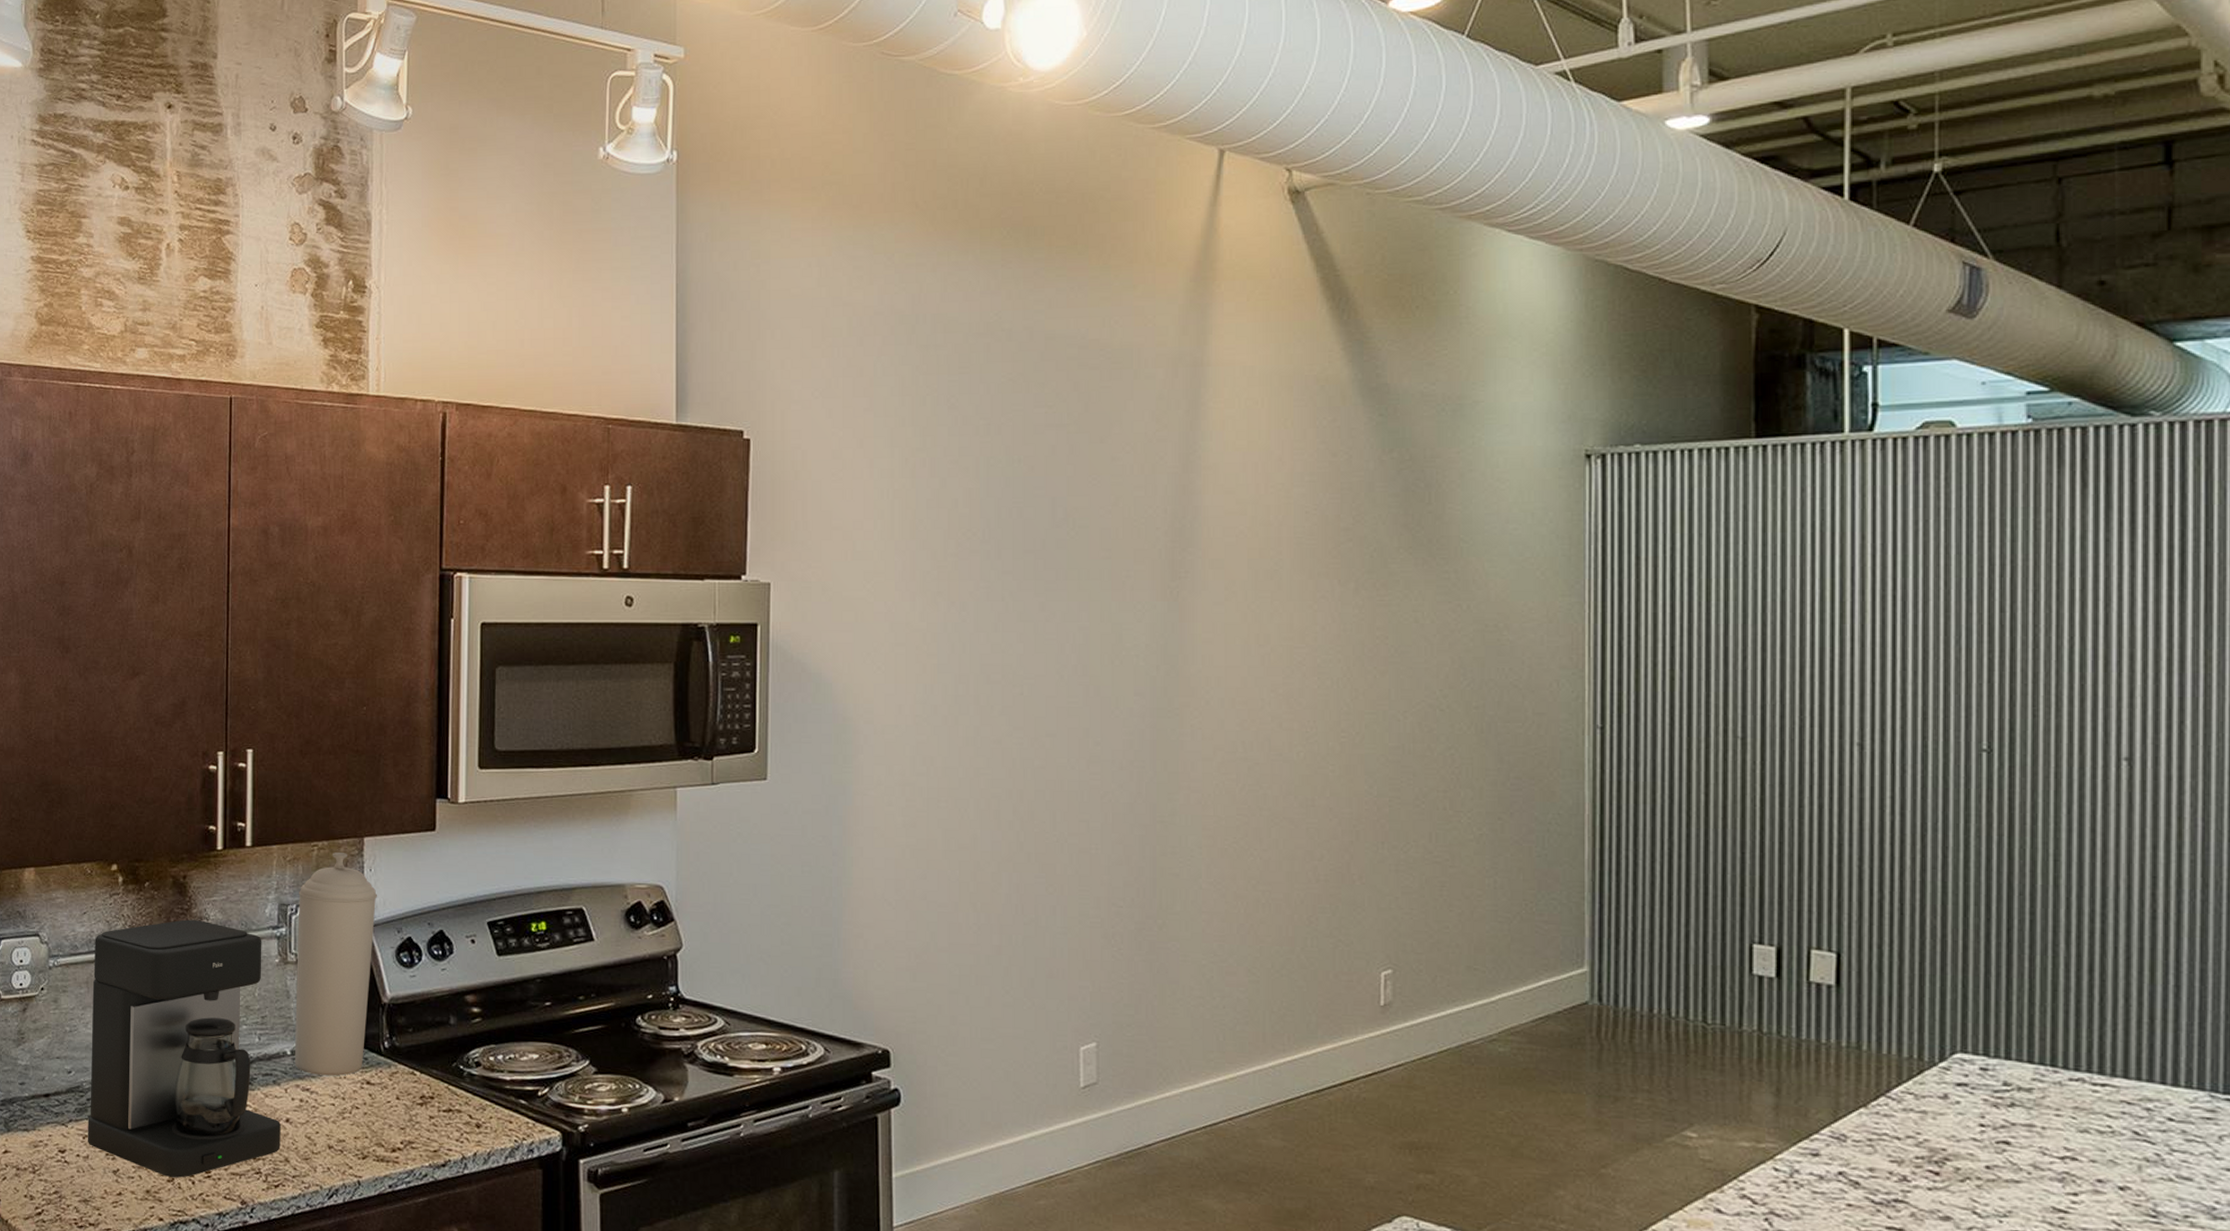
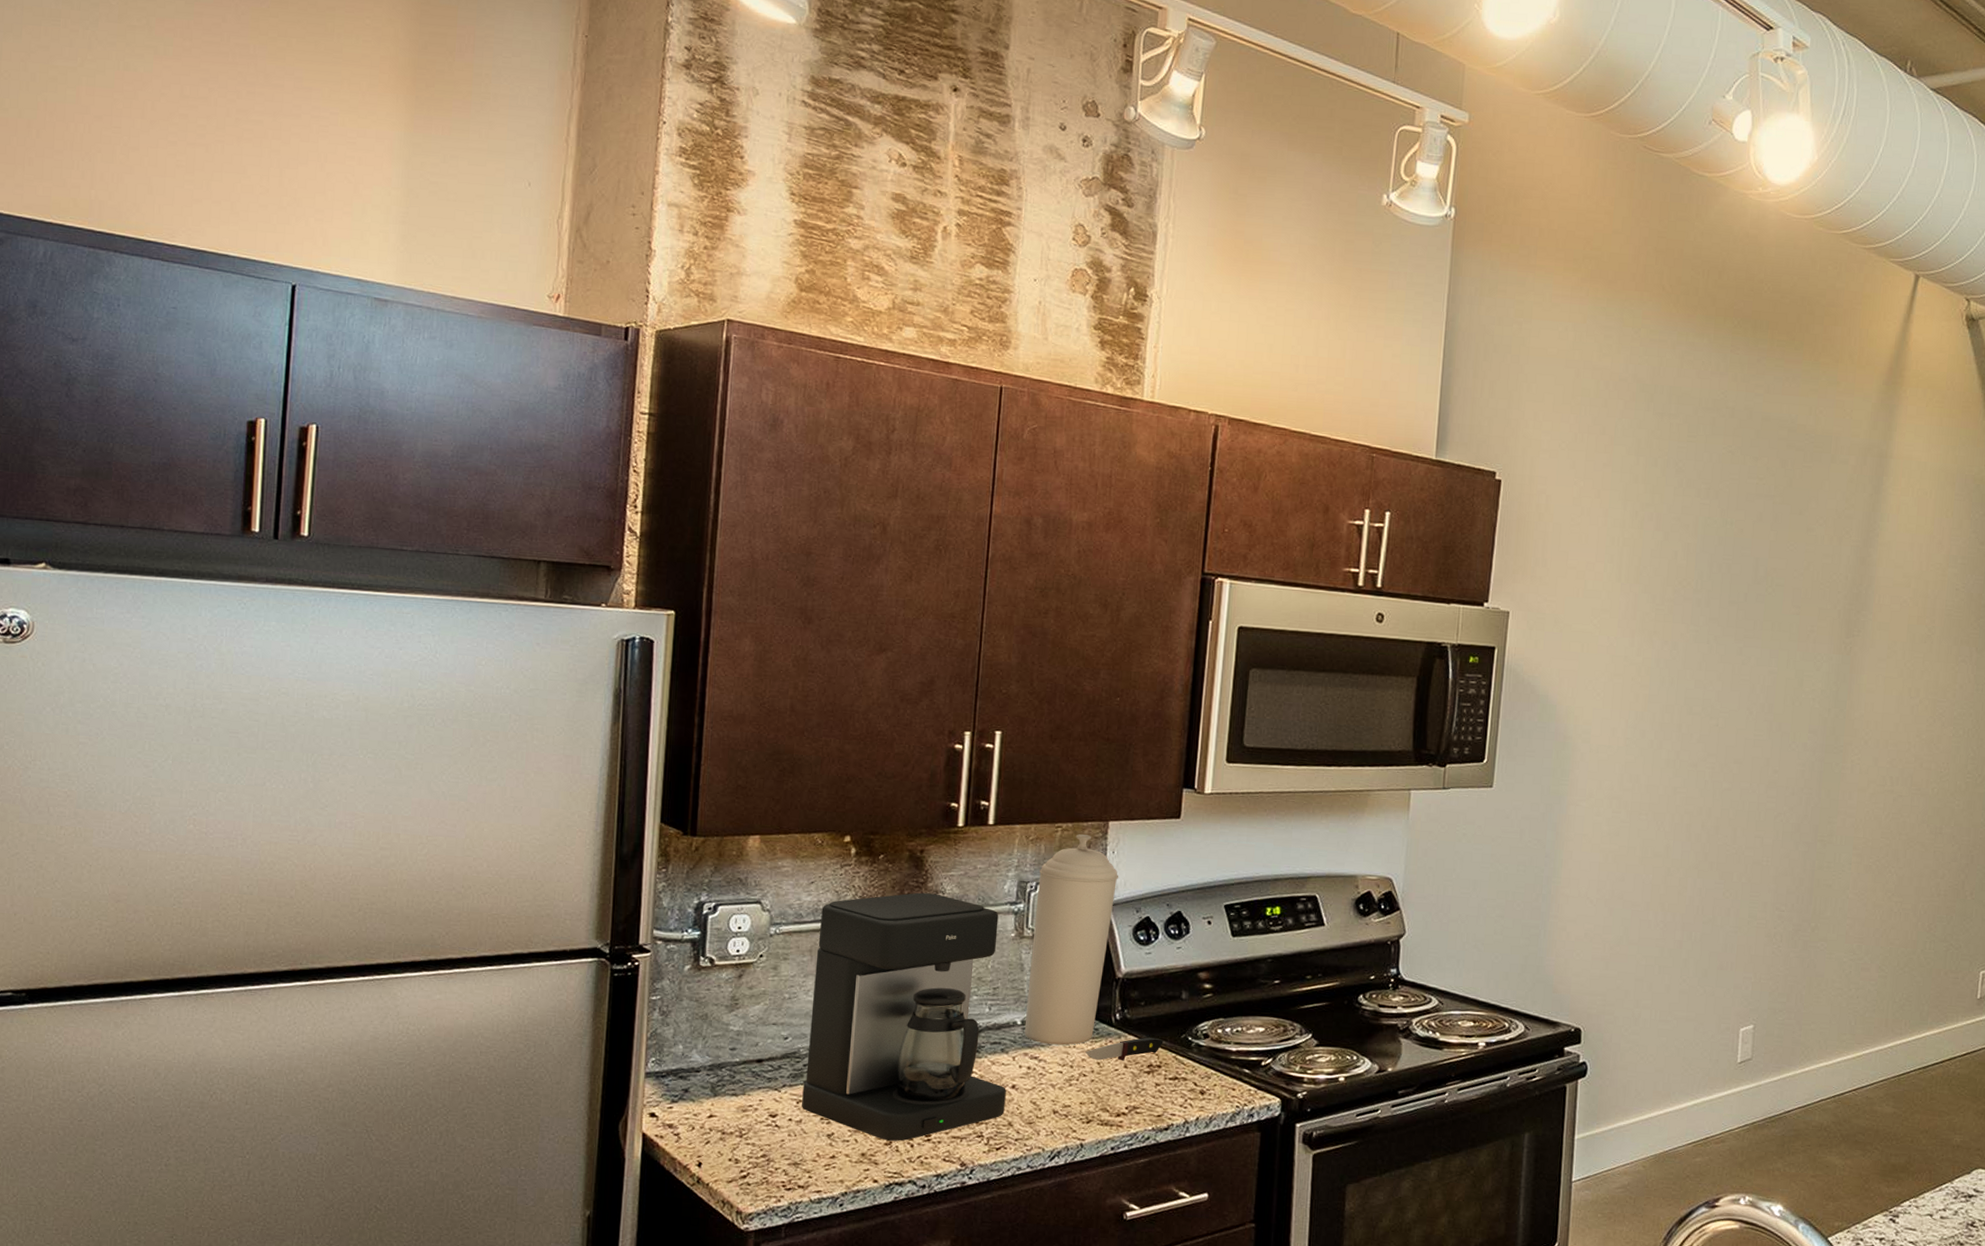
knife: none [356,1066,434,1092] -> present [1085,1037,1163,1061]

